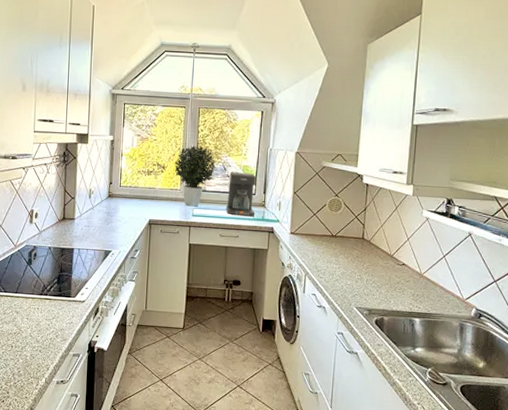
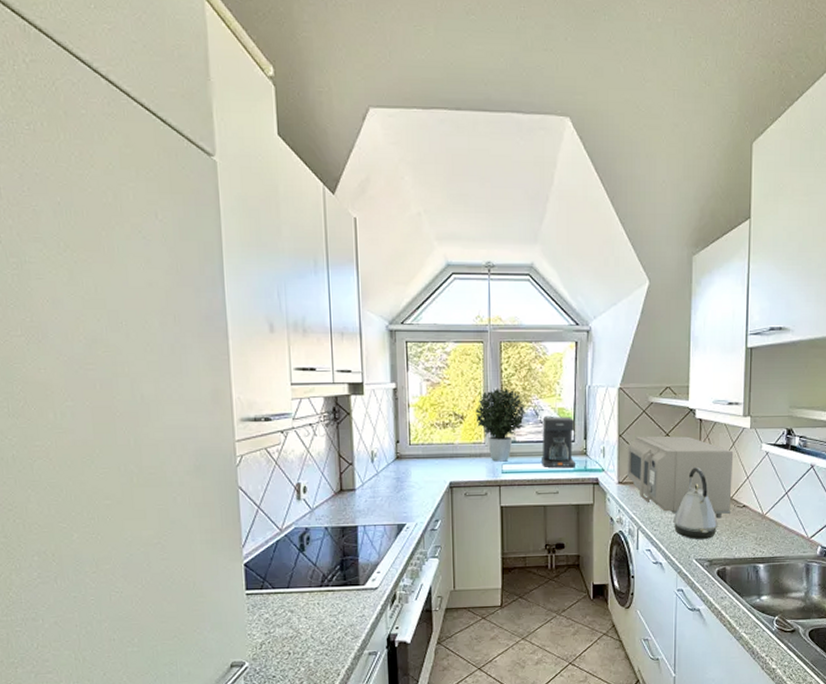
microwave: none [299,194,396,273] -> present [627,435,734,519]
kettle: none [337,226,379,290] -> present [673,467,718,539]

